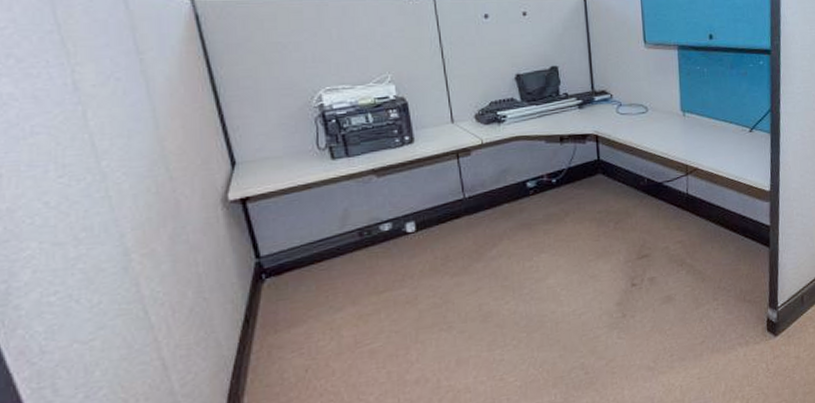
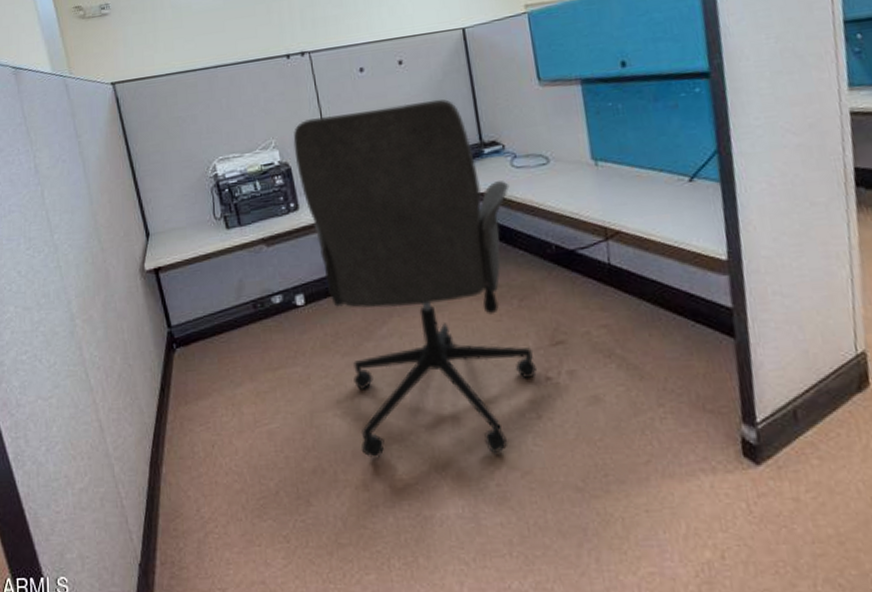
office chair: none [411,50,626,364] -> present [293,99,538,459]

